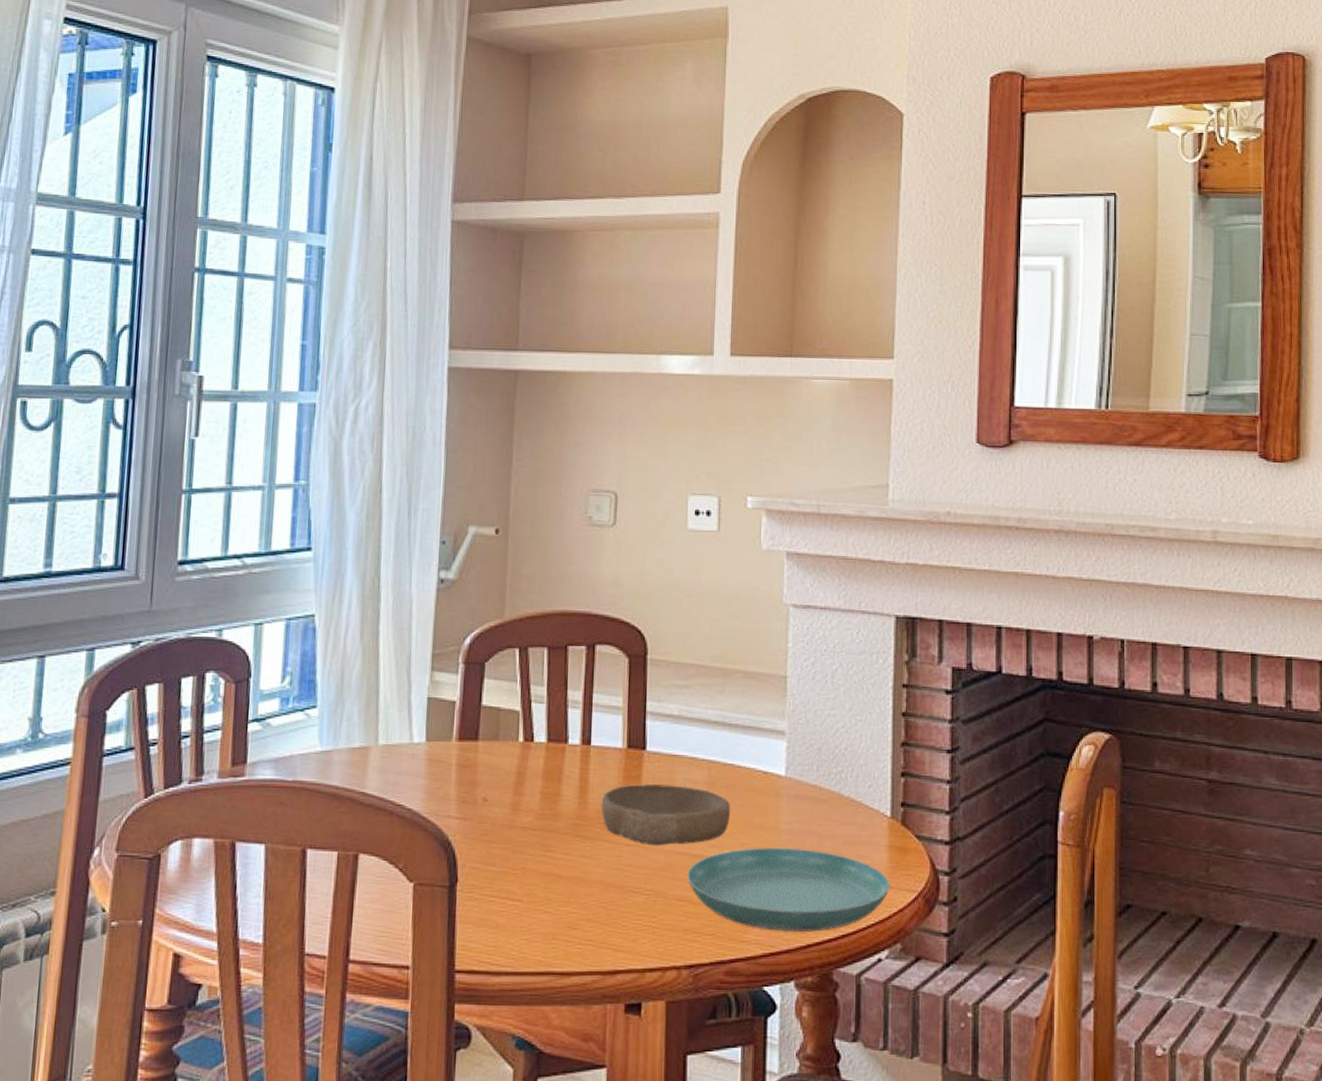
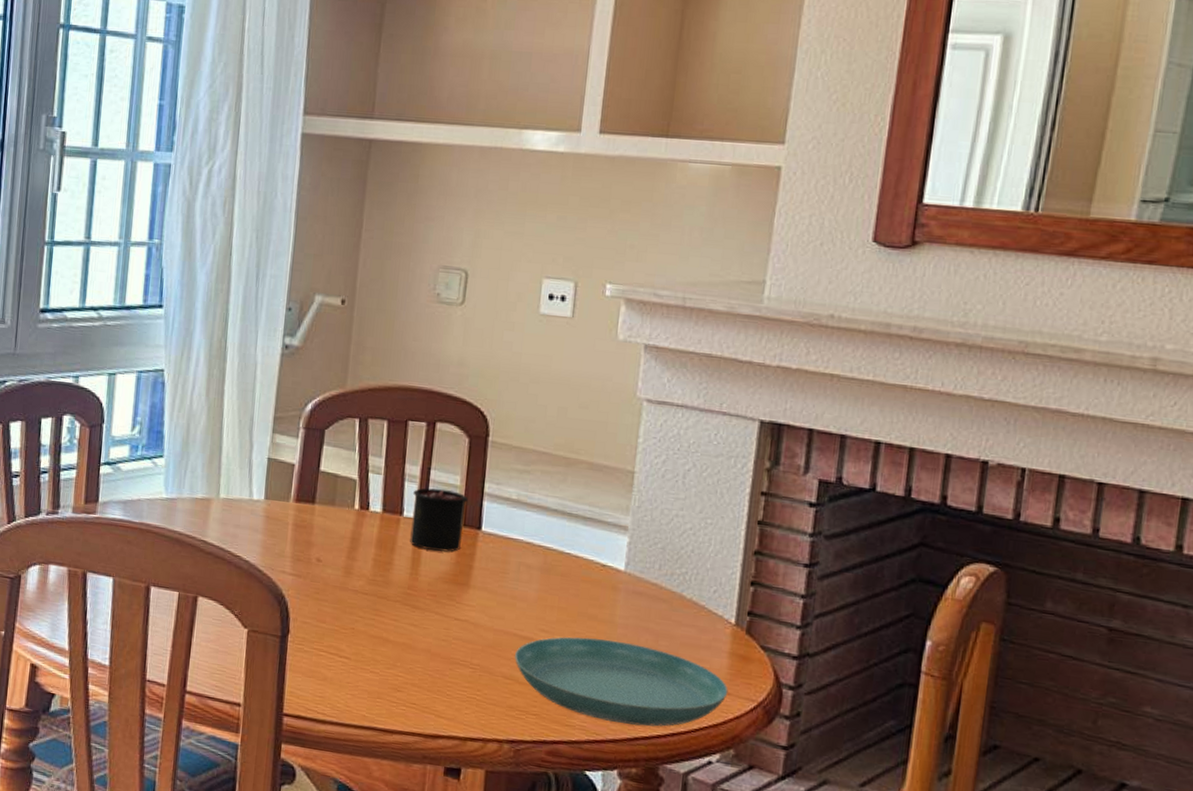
candle: none [576,690,631,776] -> present [410,466,468,552]
bowl: present [601,784,731,846] -> none [432,561,565,626]

